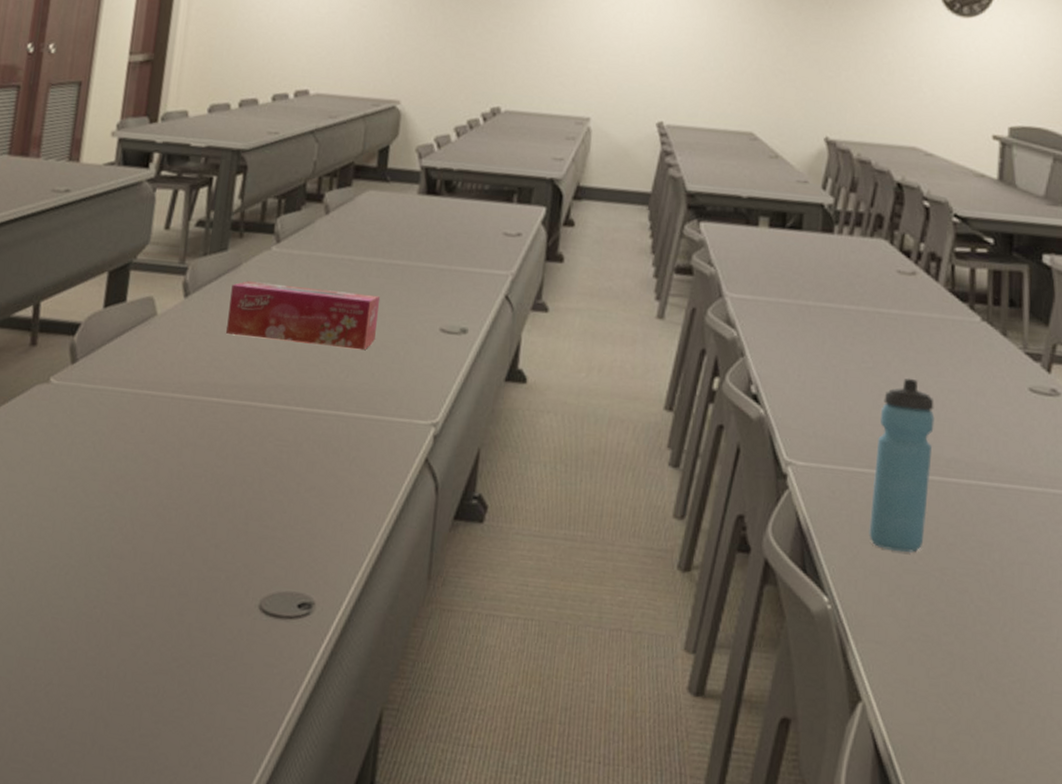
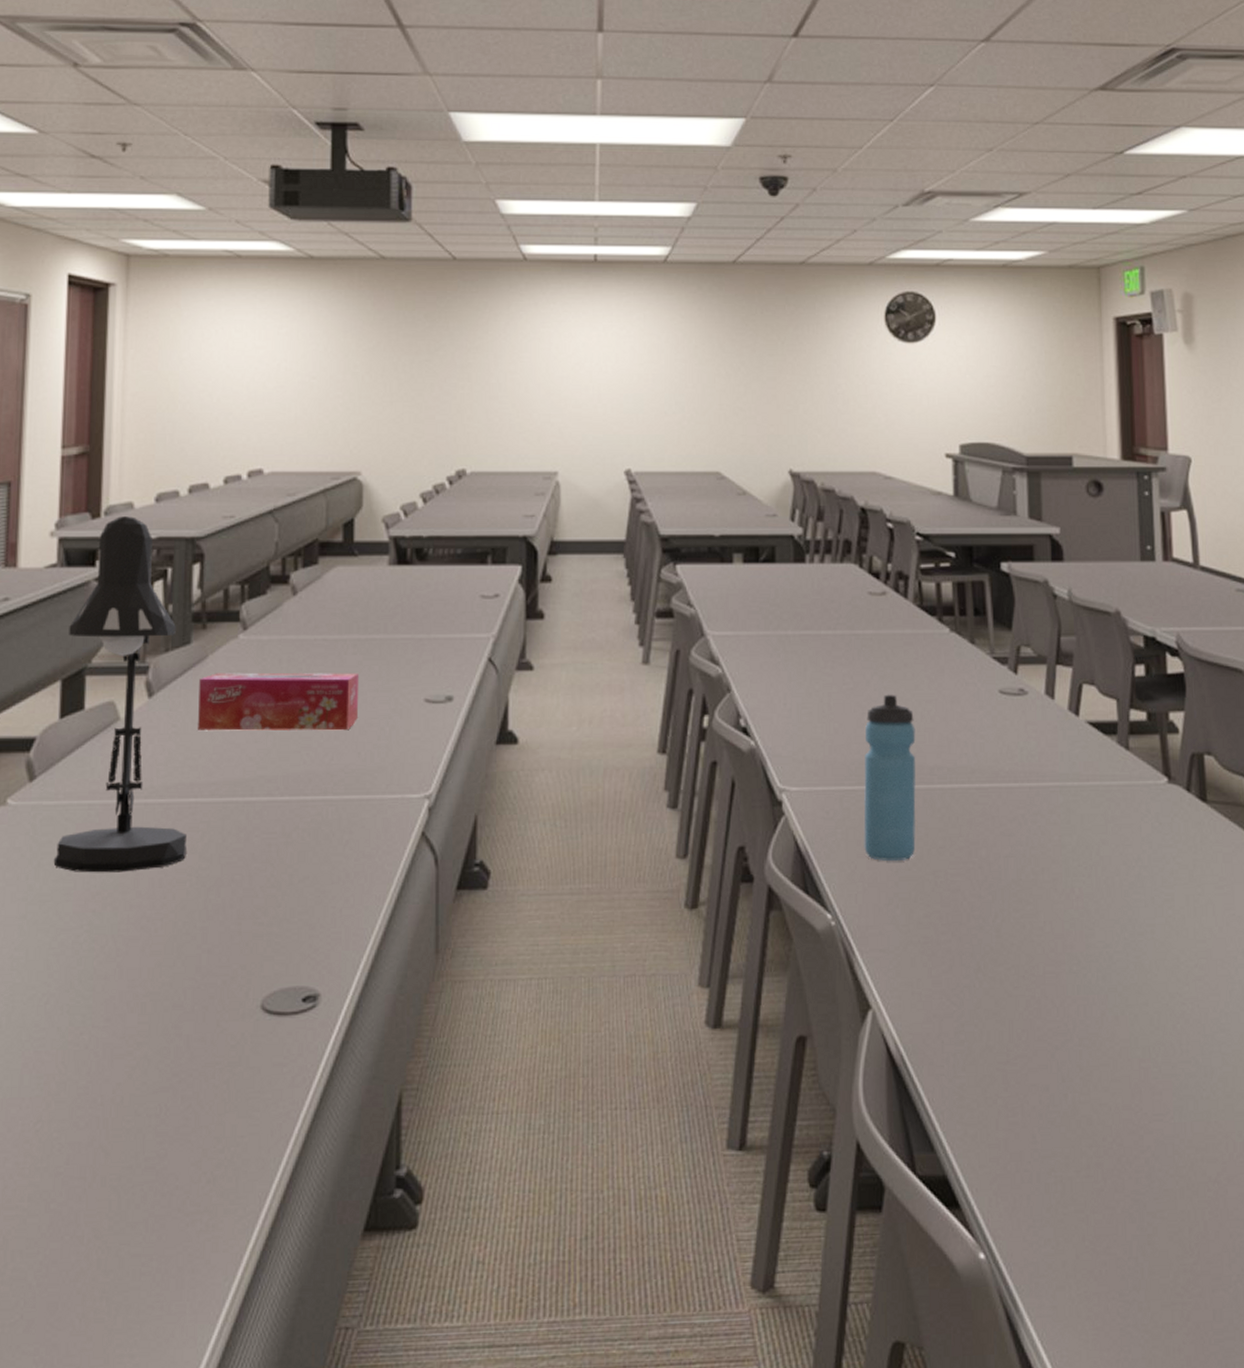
desk lamp: none [85,123,216,461] -> present [53,516,187,873]

